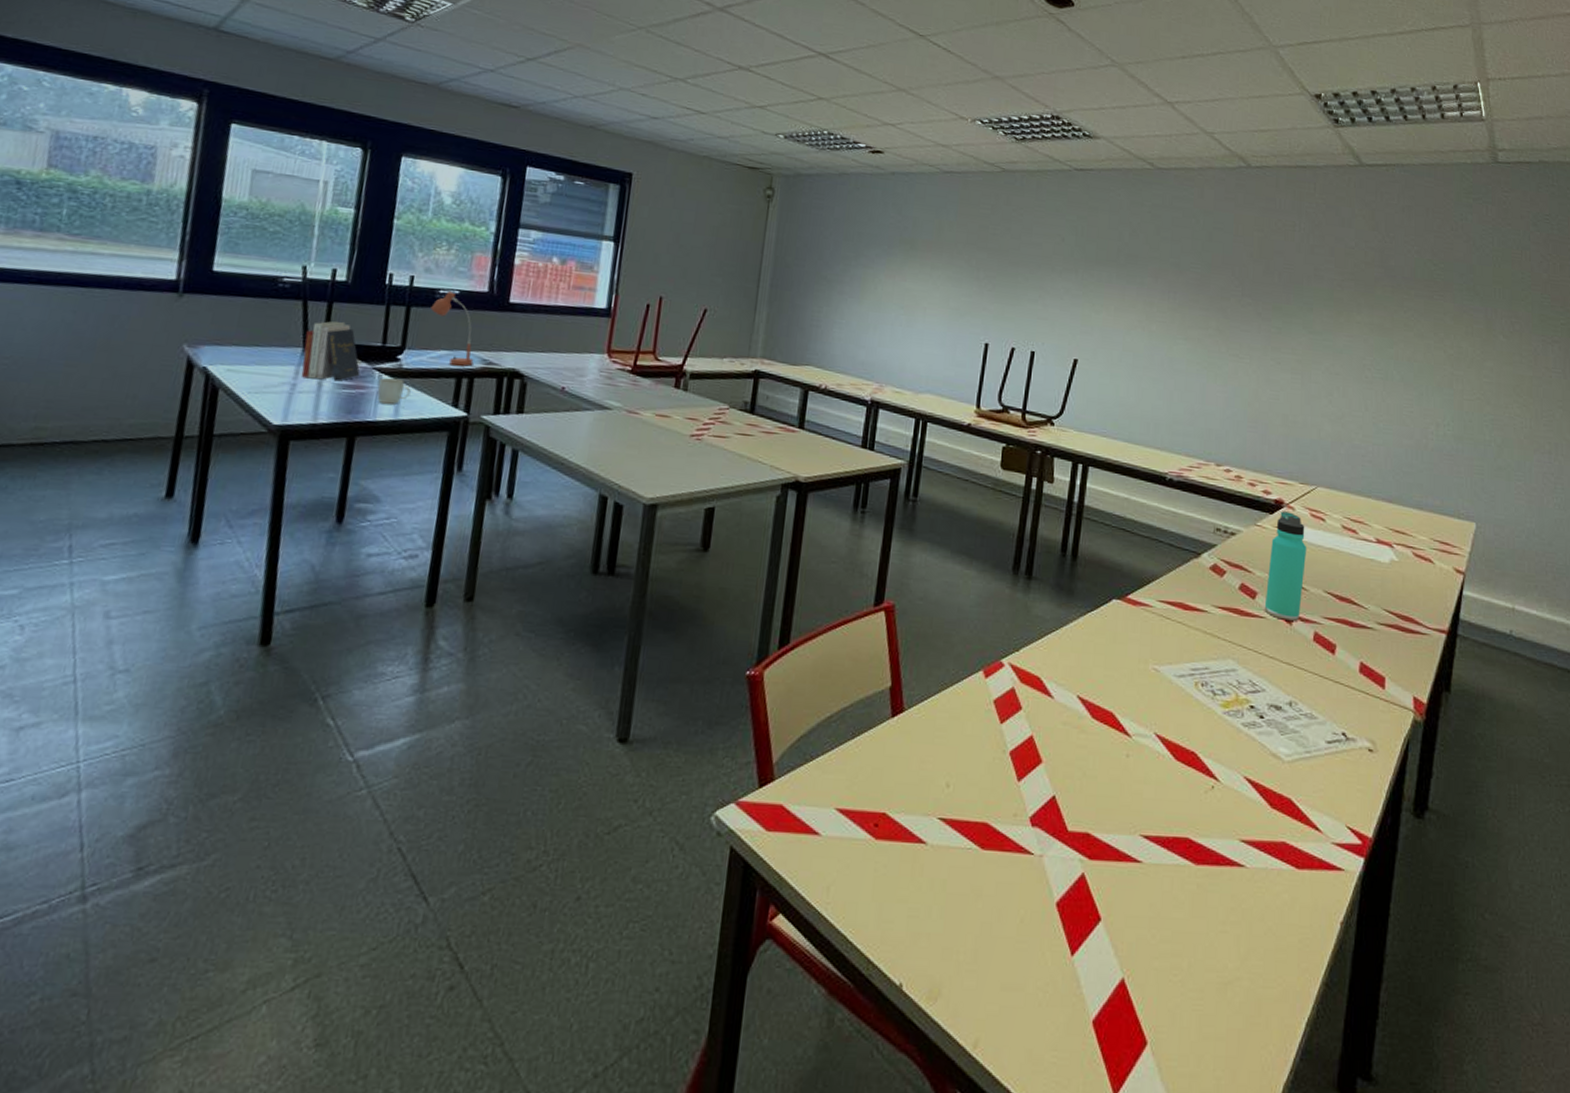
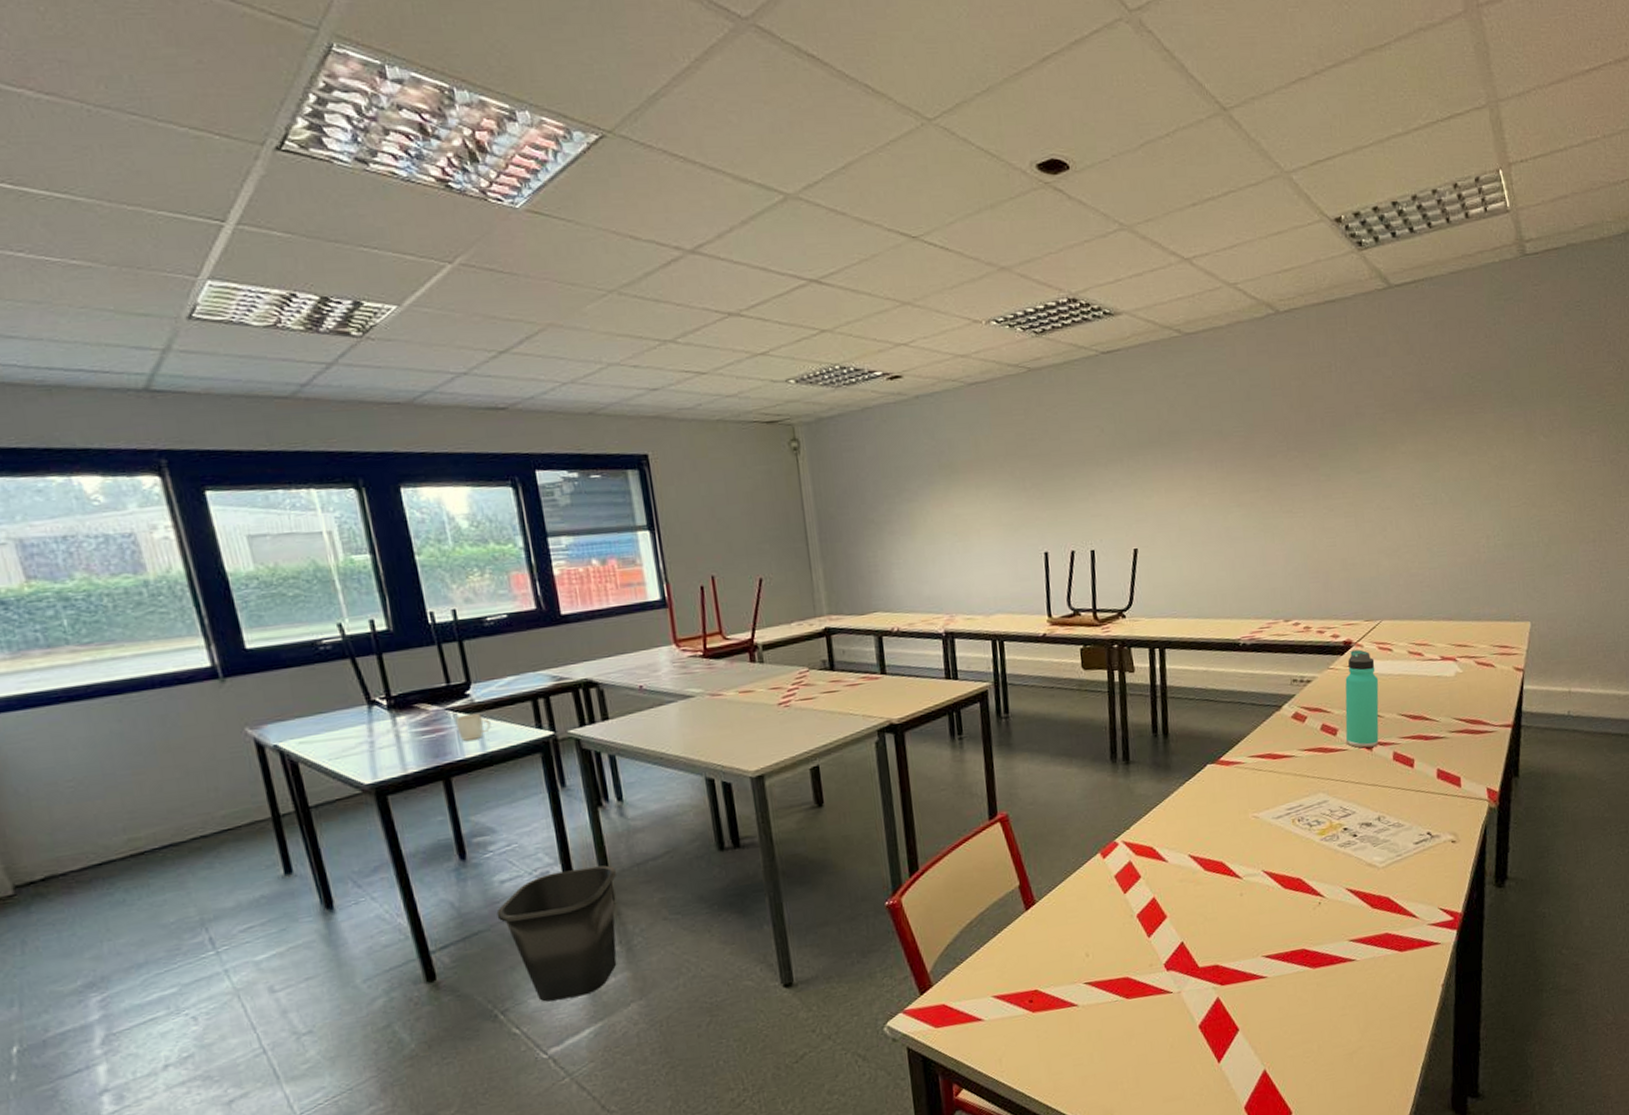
books: present [301,321,361,381] -> none [365,670,435,734]
waste bin: none [352,557,485,700] -> present [496,865,618,1002]
desk lamp: present [430,291,474,367] -> none [483,617,544,689]

